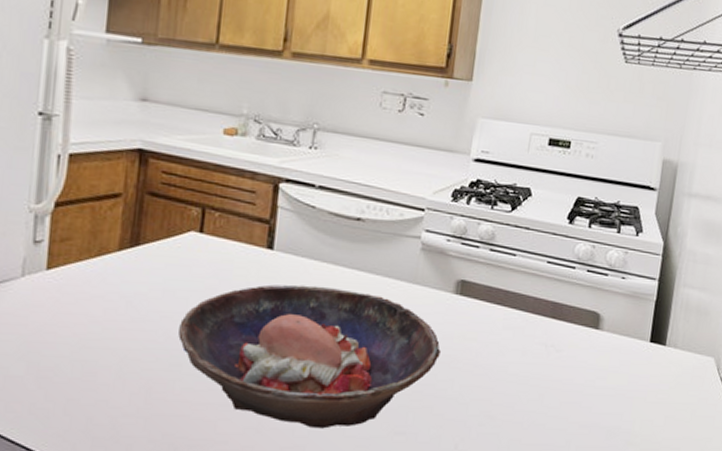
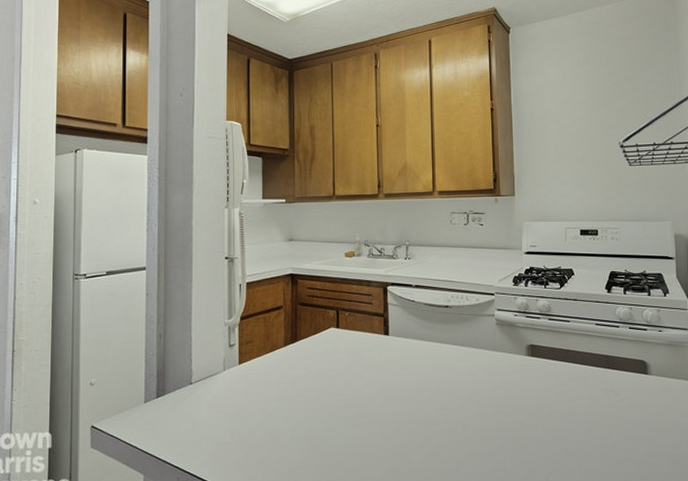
bowl: present [178,284,442,429] -> none [330,359,524,470]

